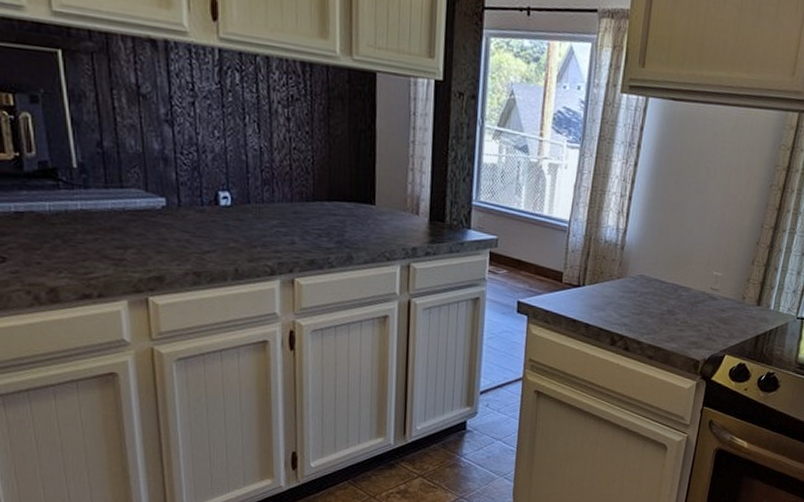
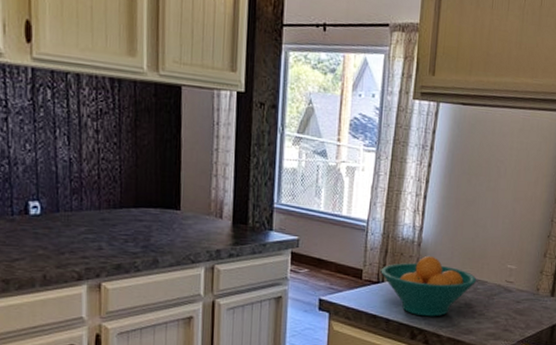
fruit bowl: none [581,259,681,323] -> present [380,255,477,317]

